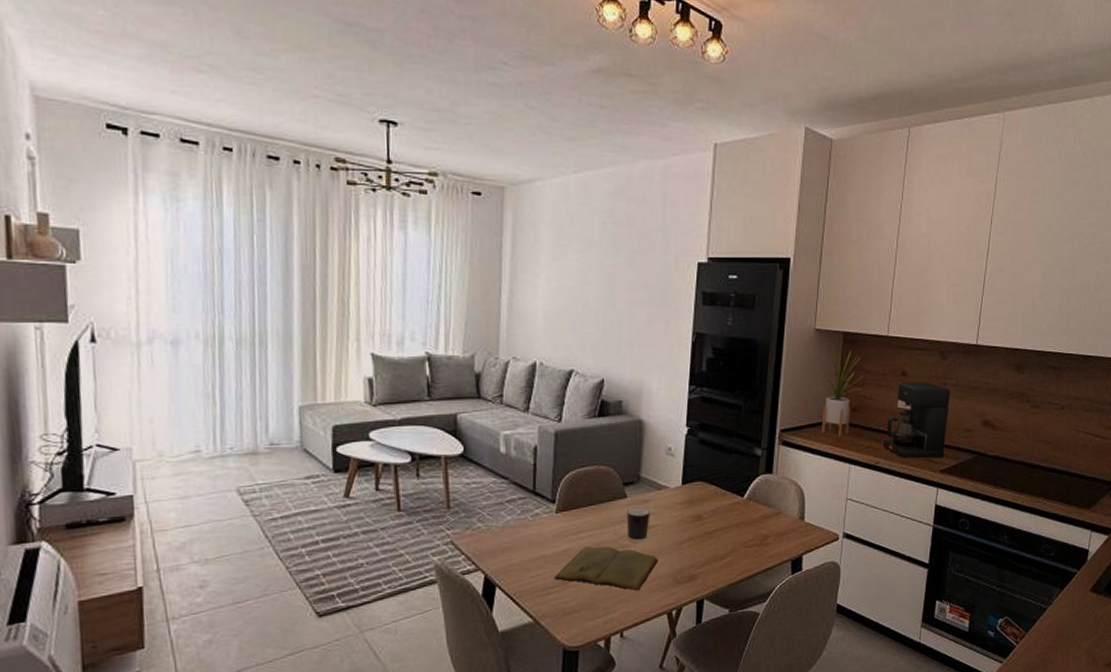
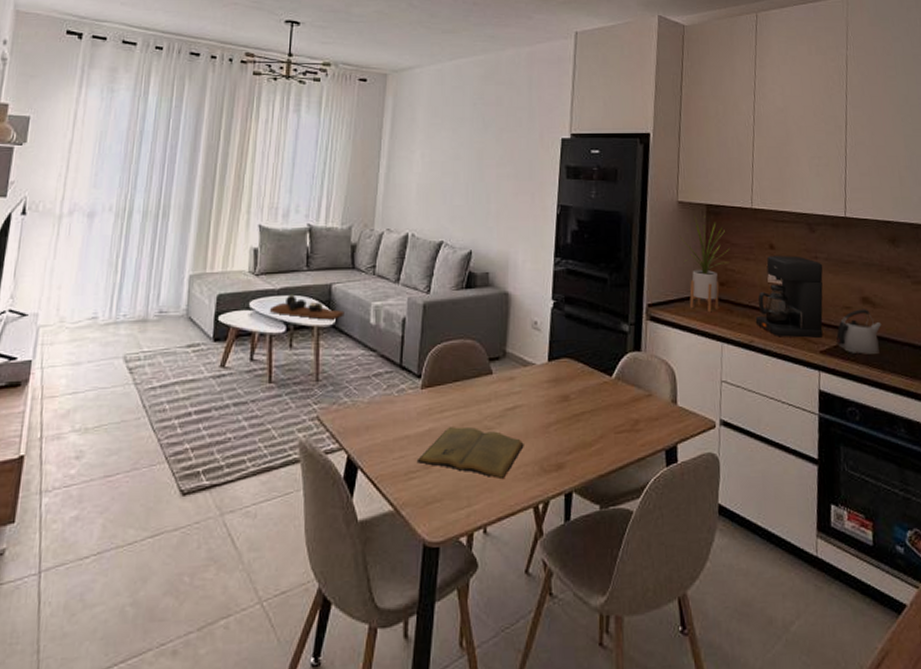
decorative tray: none [391,424,473,450] -> present [269,294,345,320]
mug: present [626,507,650,542] -> none [491,384,516,423]
kettle: none [956,431,999,472] -> present [836,309,882,354]

